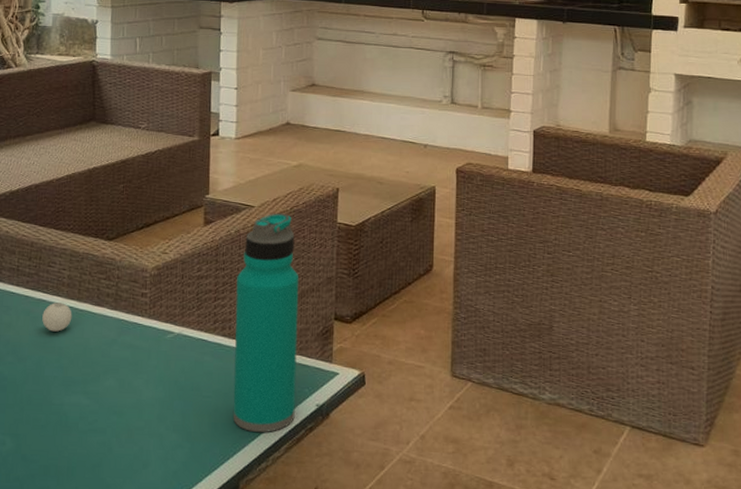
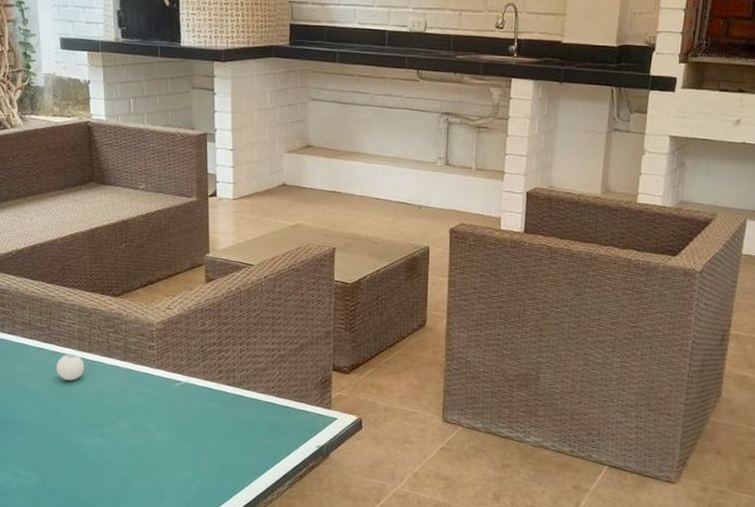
water bottle: present [233,213,299,433] -> none [239,271,299,471]

